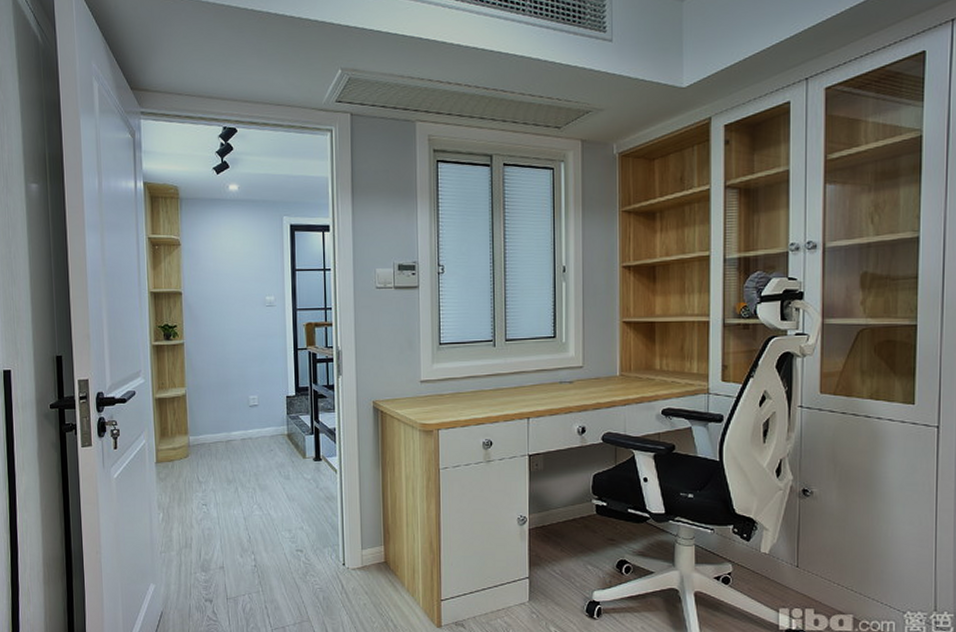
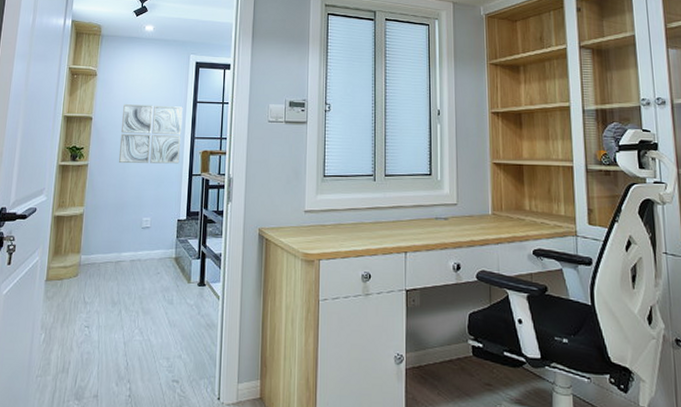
wall art: none [214,275,283,341] -> present [118,104,183,164]

